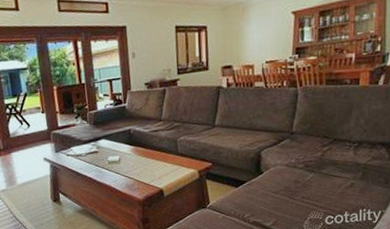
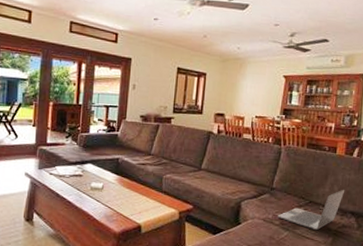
laptop: none [301,121,373,168] -> present [278,189,345,231]

